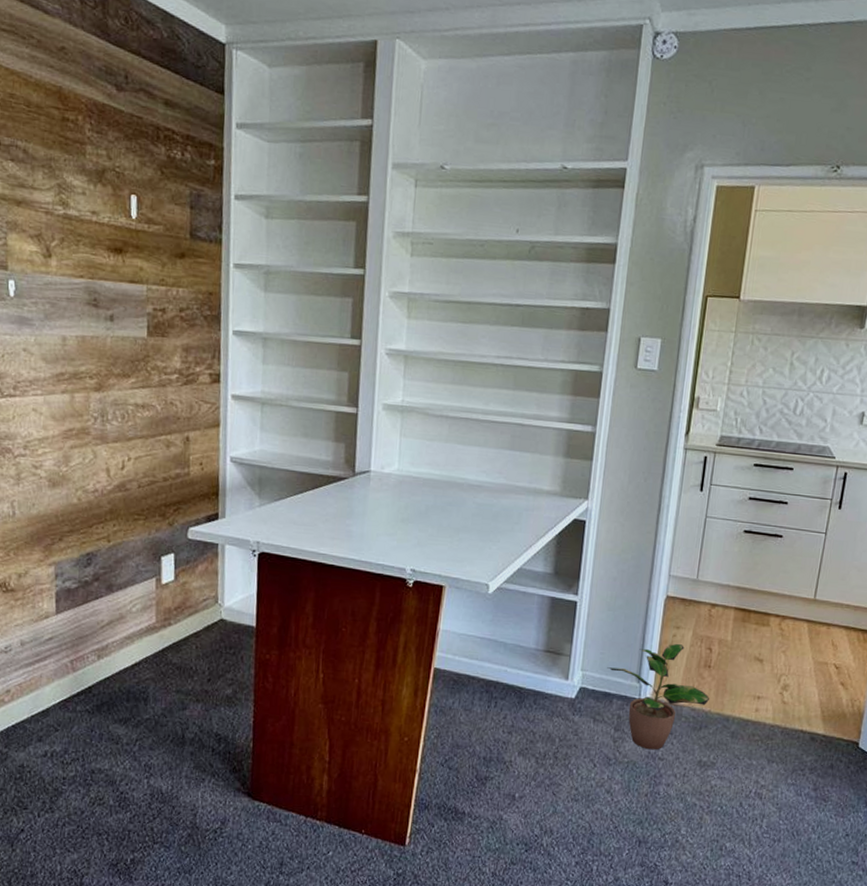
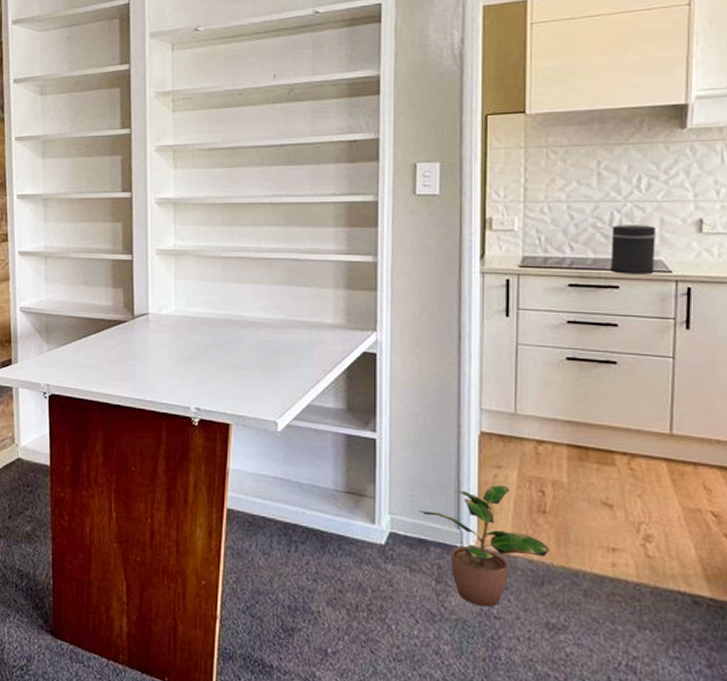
cylinder: none [789,412,829,460] -> present [611,225,656,276]

